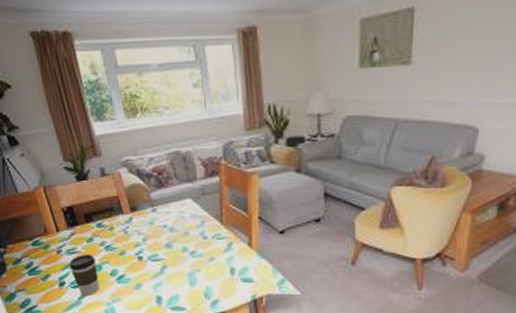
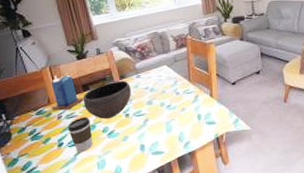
candle: none [46,199,87,244] -> present [51,75,84,111]
bowl: none [85,213,145,260] -> present [83,80,131,120]

